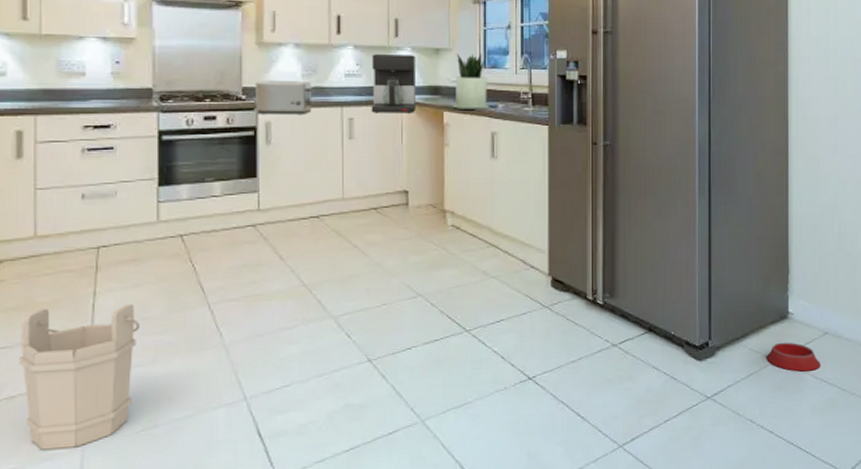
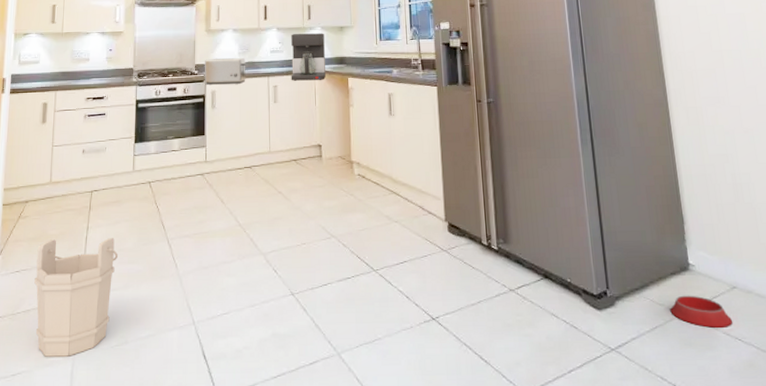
planter: present [452,53,490,111] -> none [355,29,386,76]

